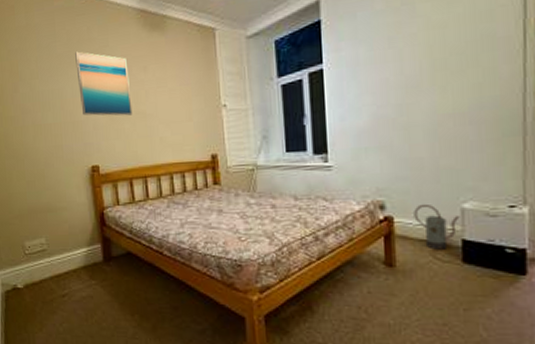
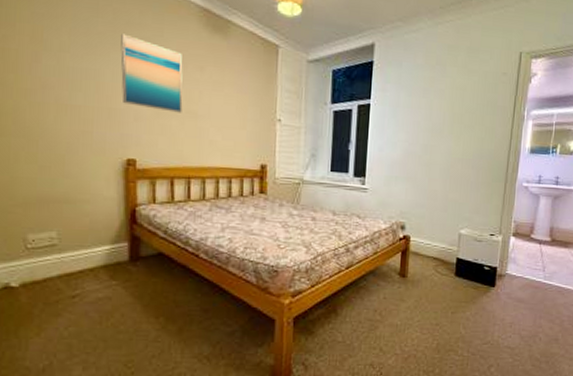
watering can: present [414,203,460,250] -> none [425,227,457,265]

